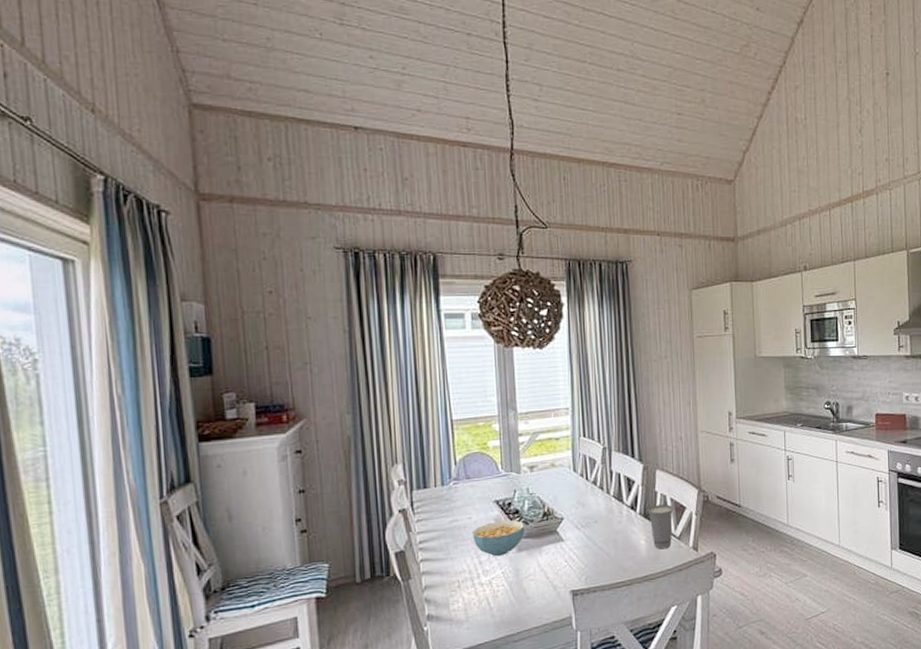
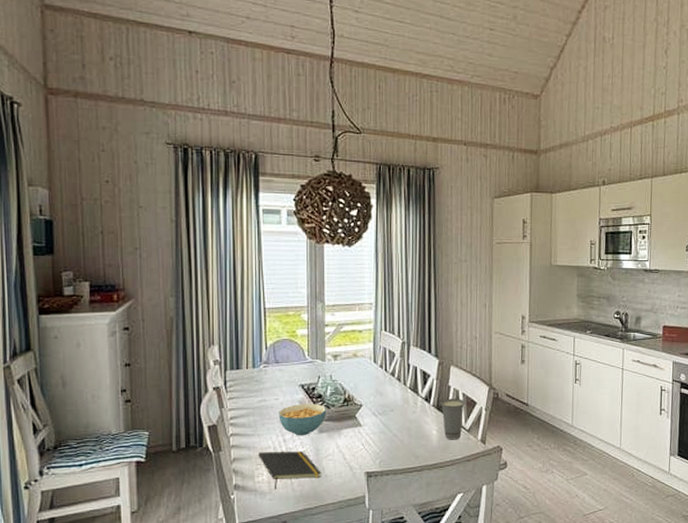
notepad: none [452,572,523,617] -> present [258,450,322,490]

